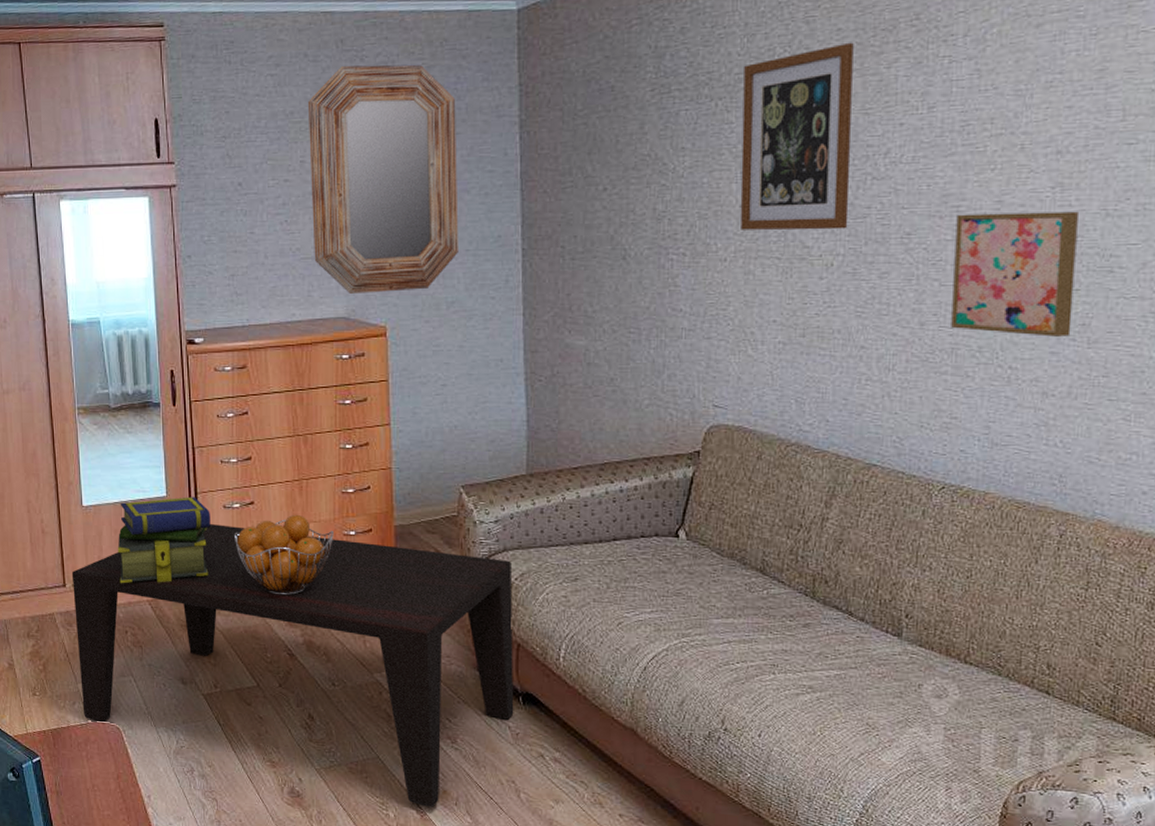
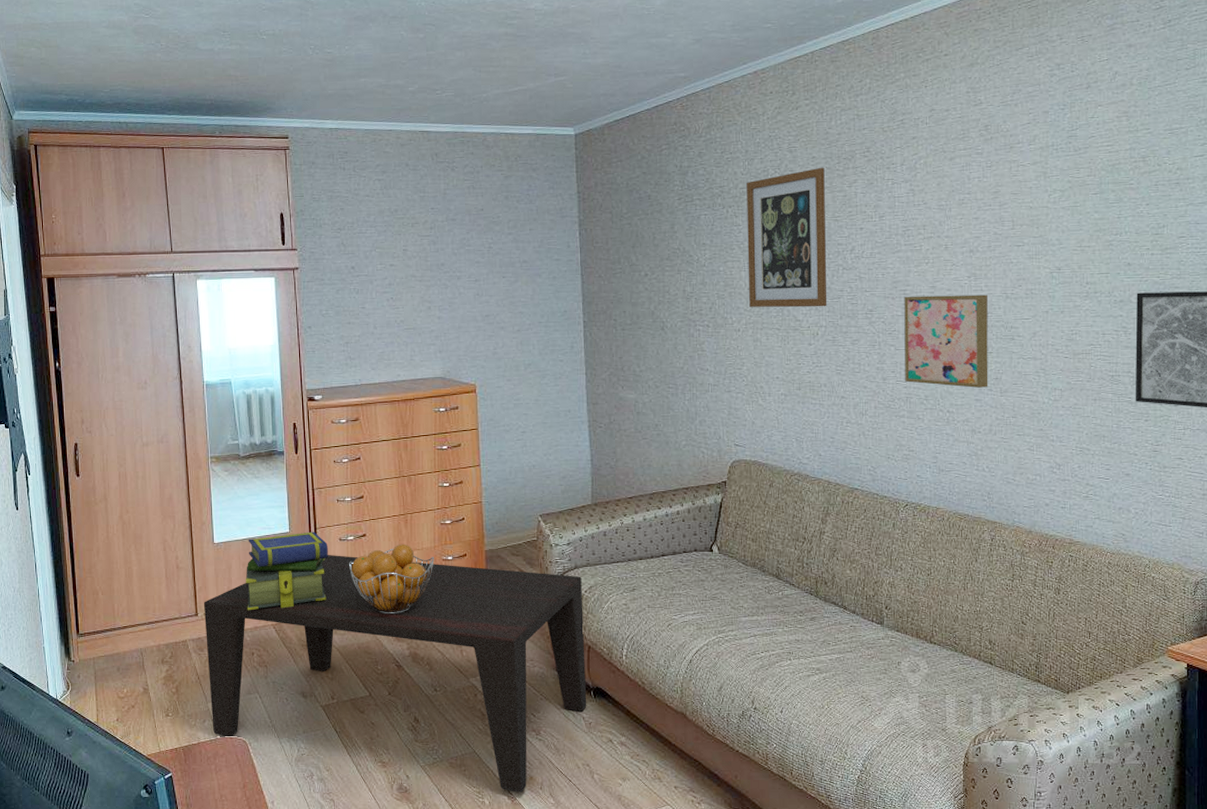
home mirror: present [307,64,459,294] -> none [409,174,533,358]

